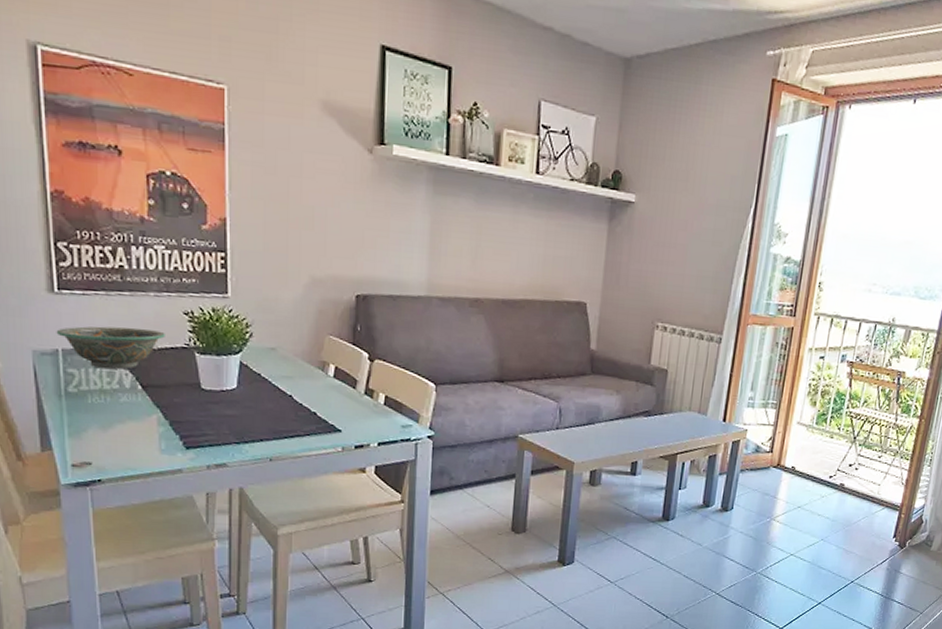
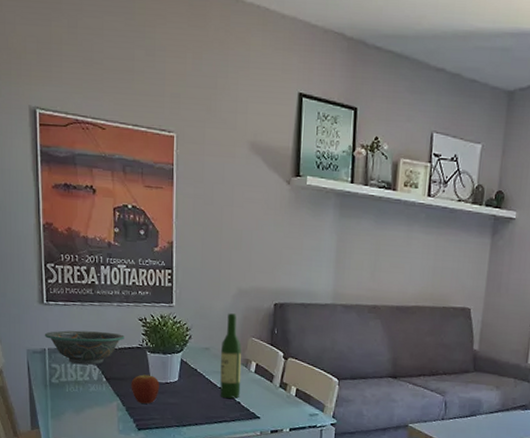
fruit: none [175,379,213,417] -> present [131,373,160,404]
wine bottle: none [290,306,317,409] -> present [220,313,242,399]

